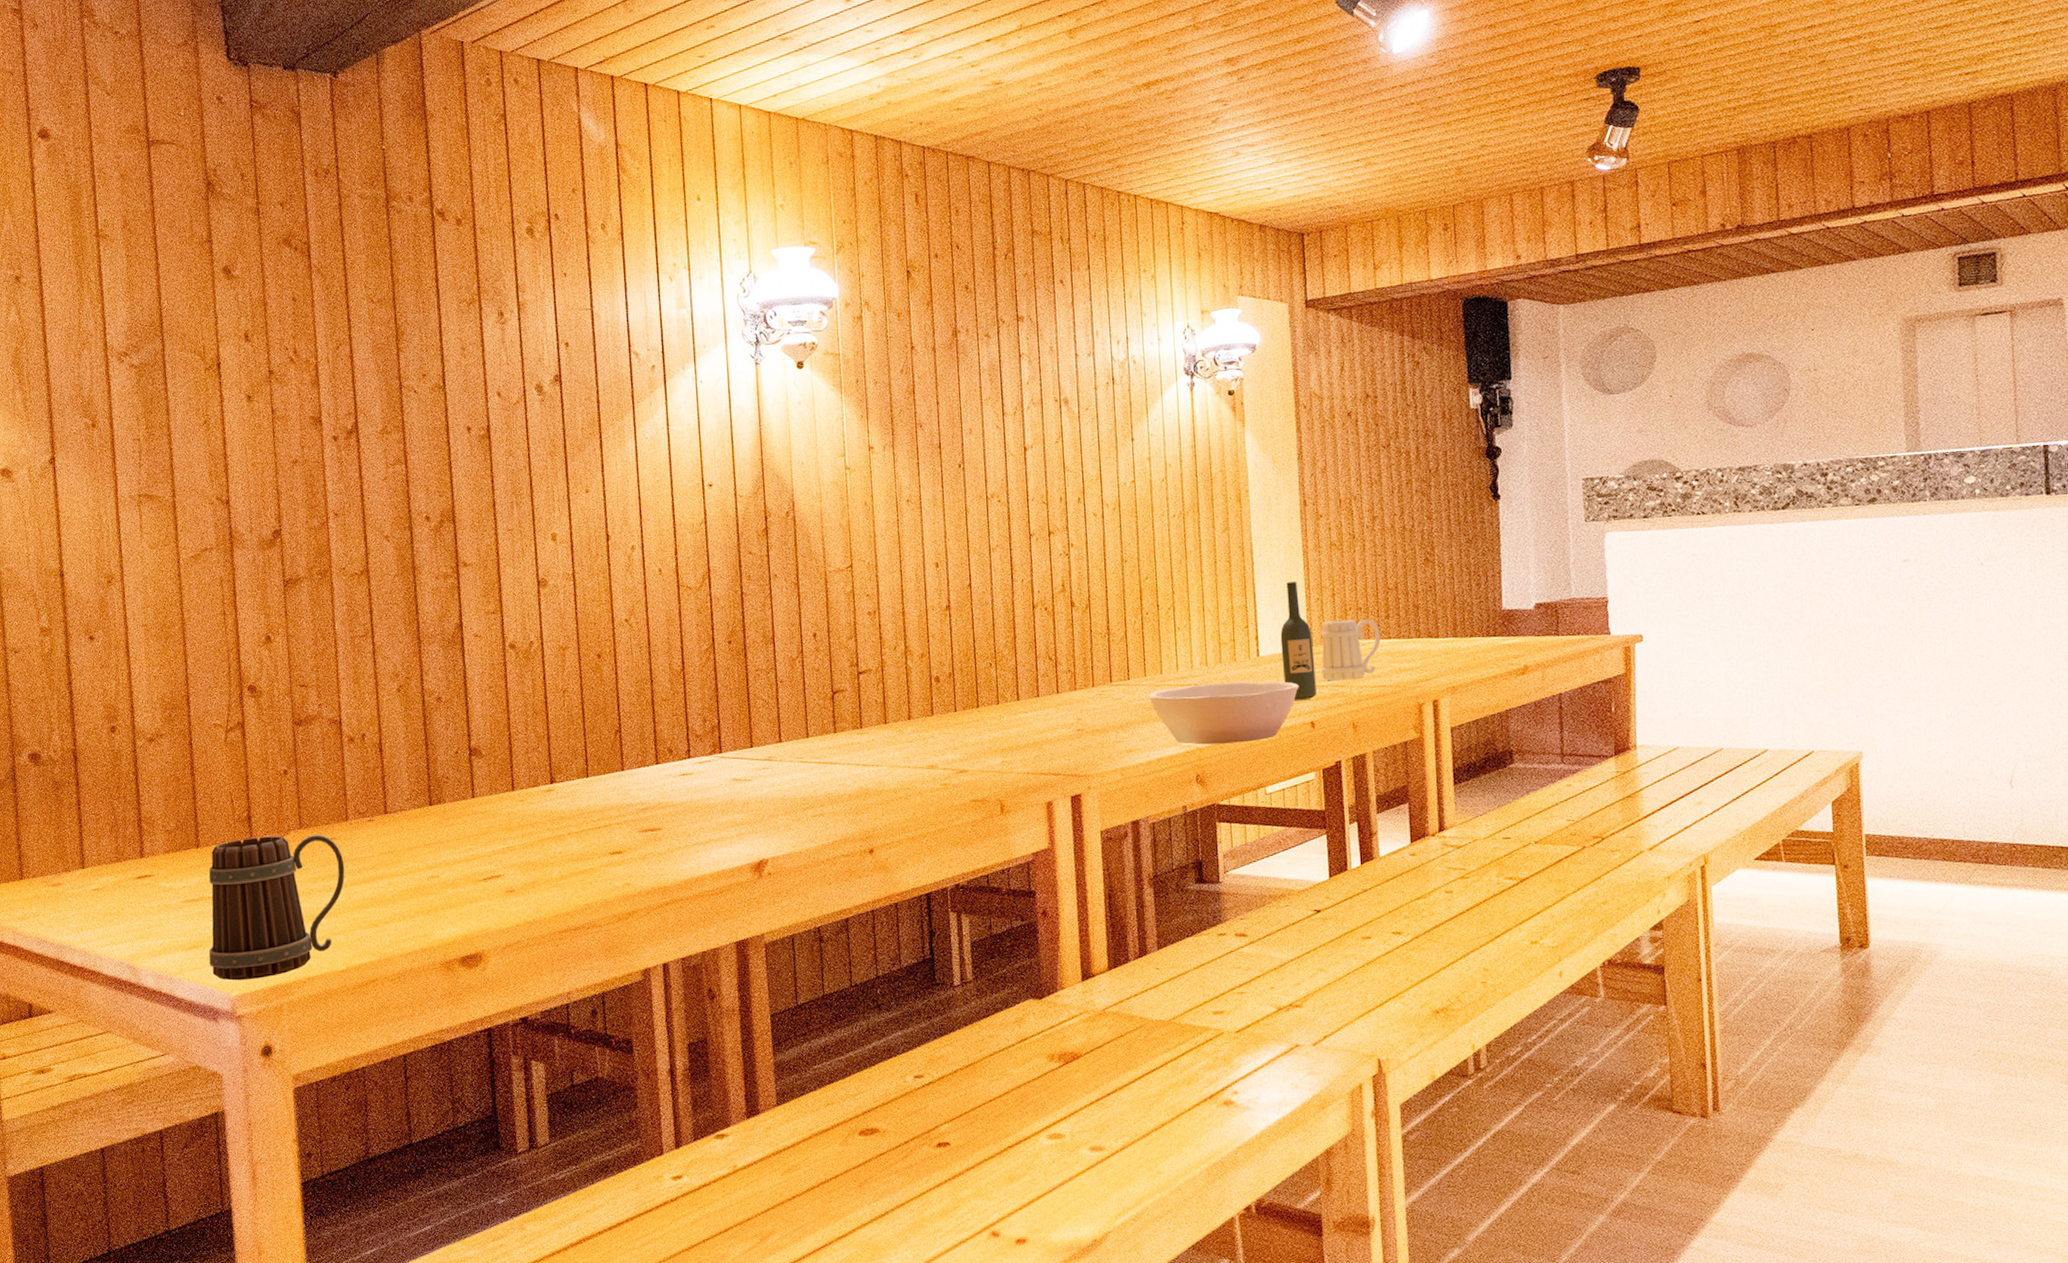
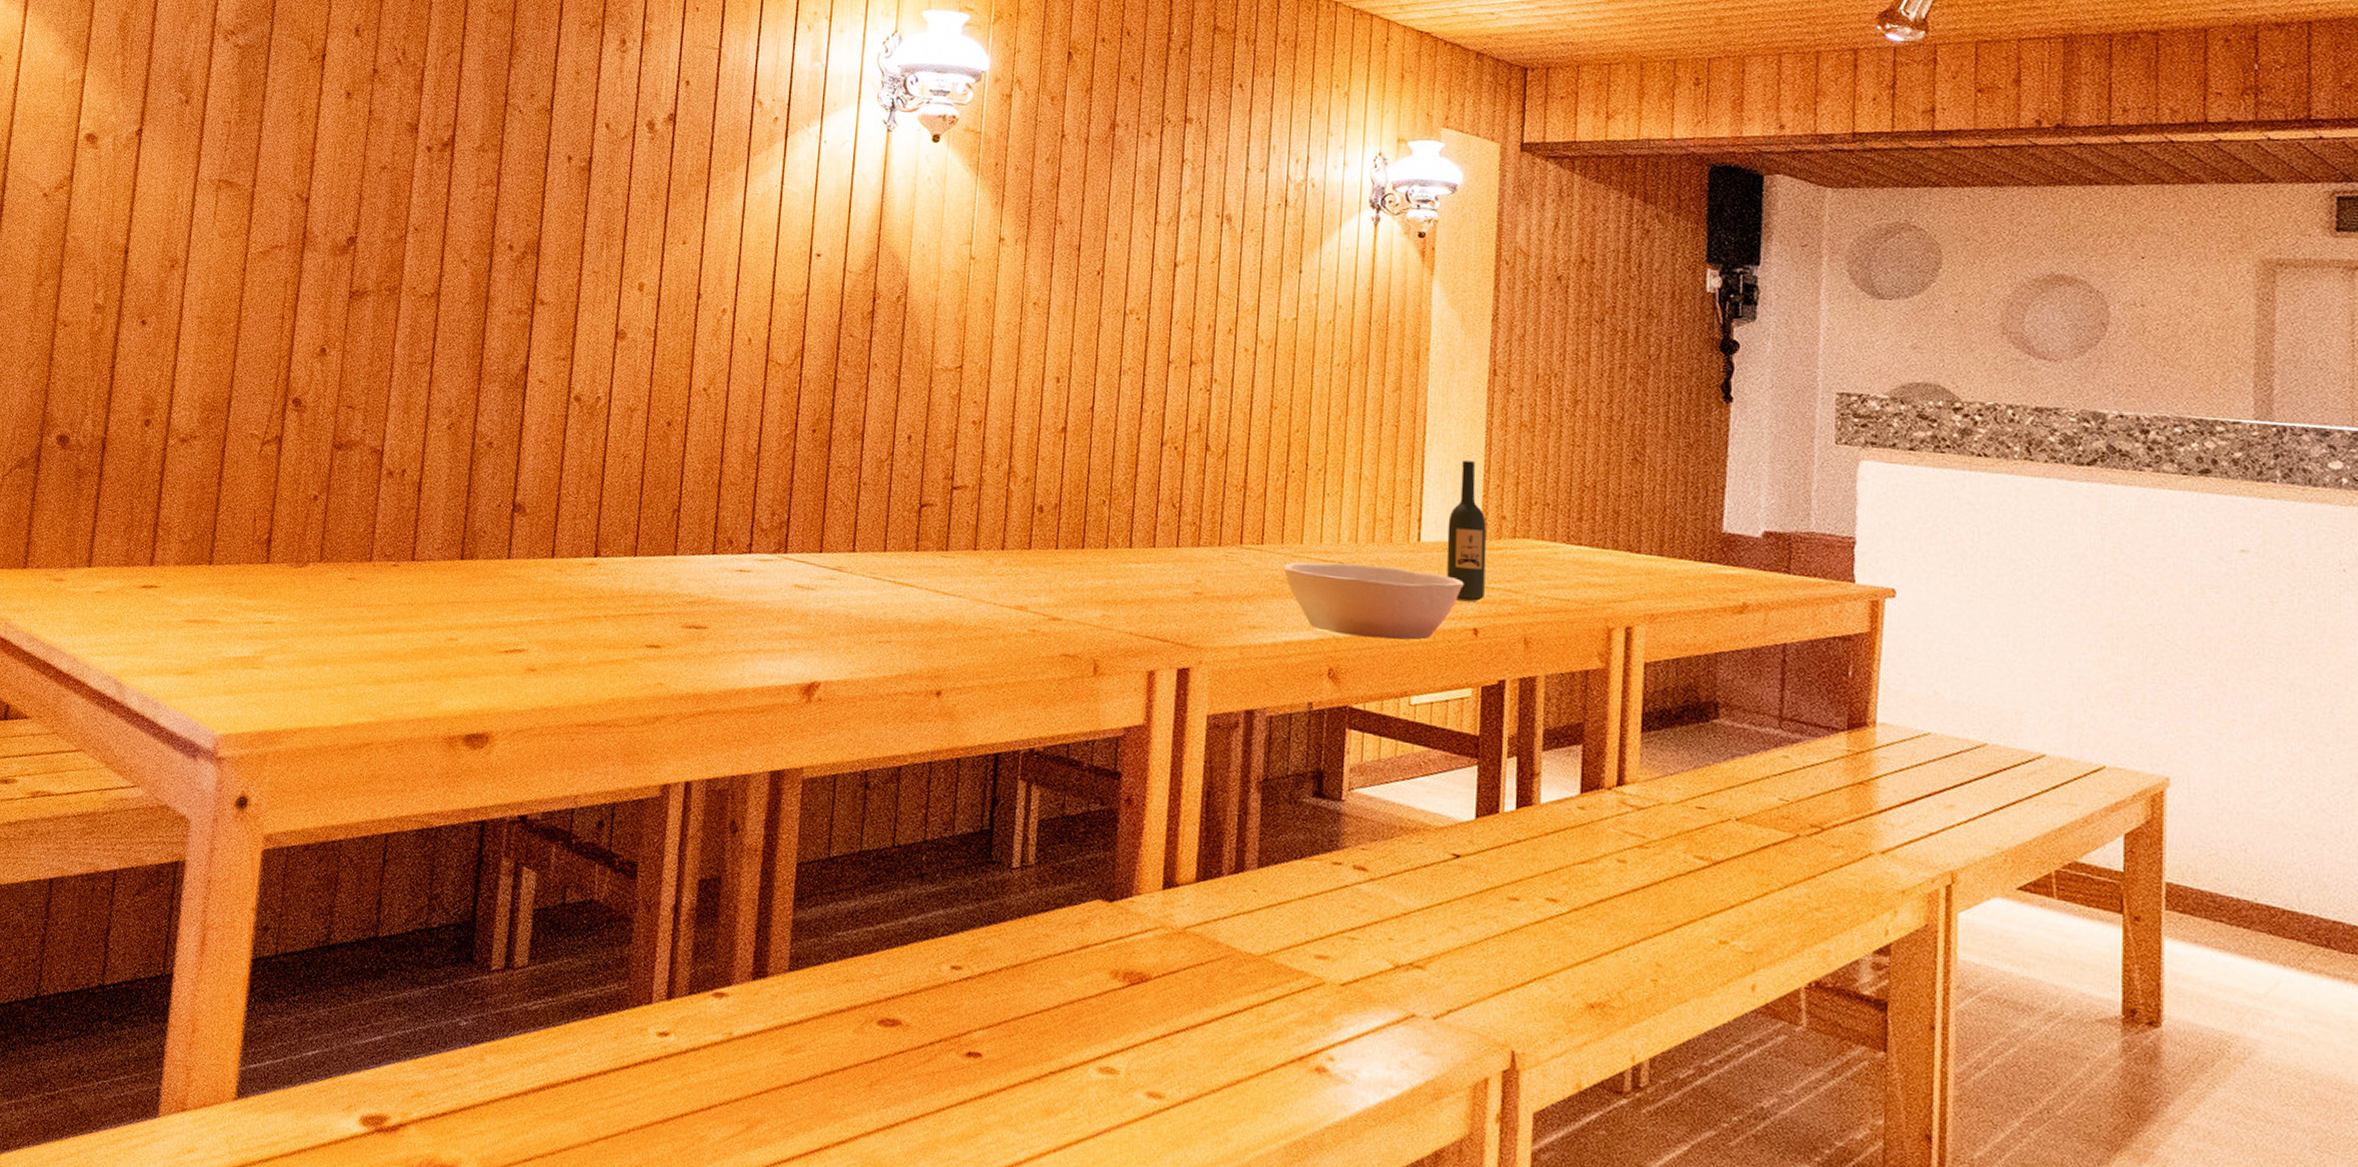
beer mug: present [208,835,345,981] -> none [199,562,360,720]
beer mug: present [1321,619,1381,681] -> none [1493,513,1570,587]

